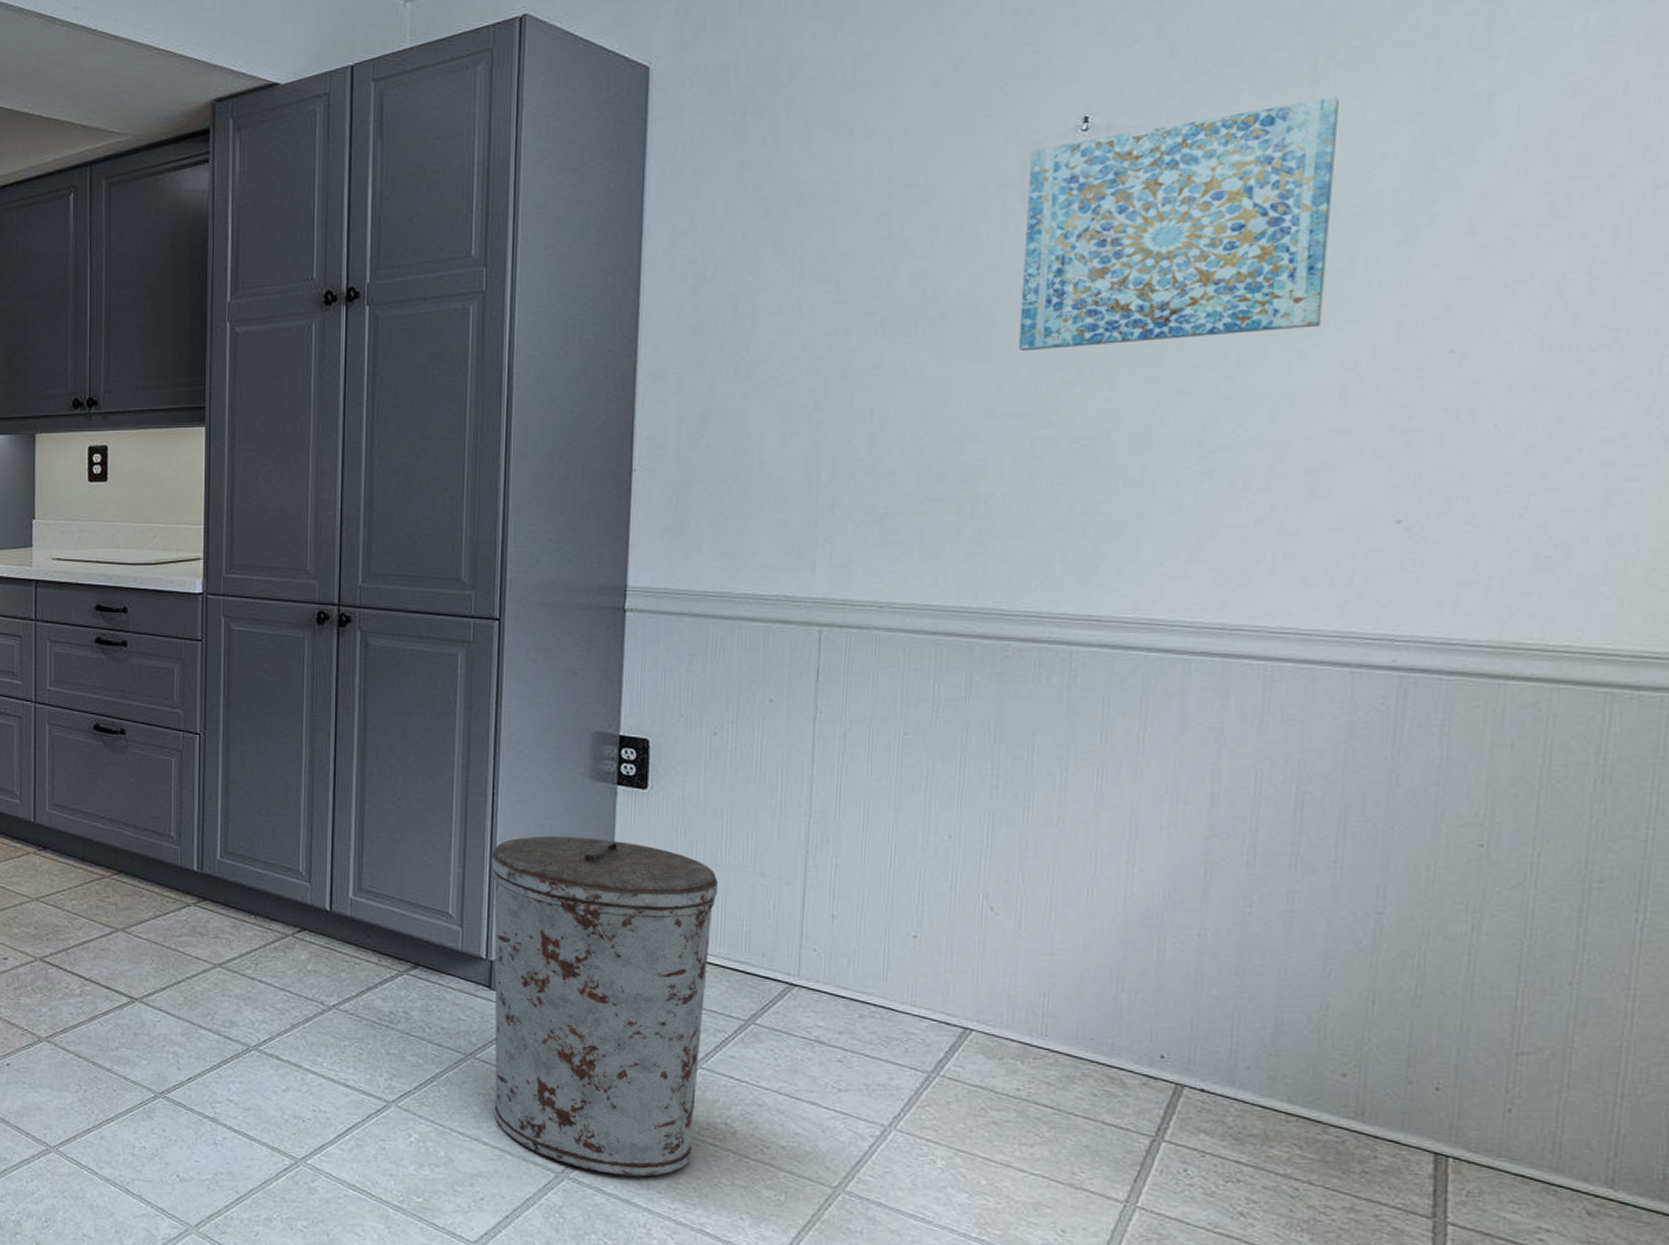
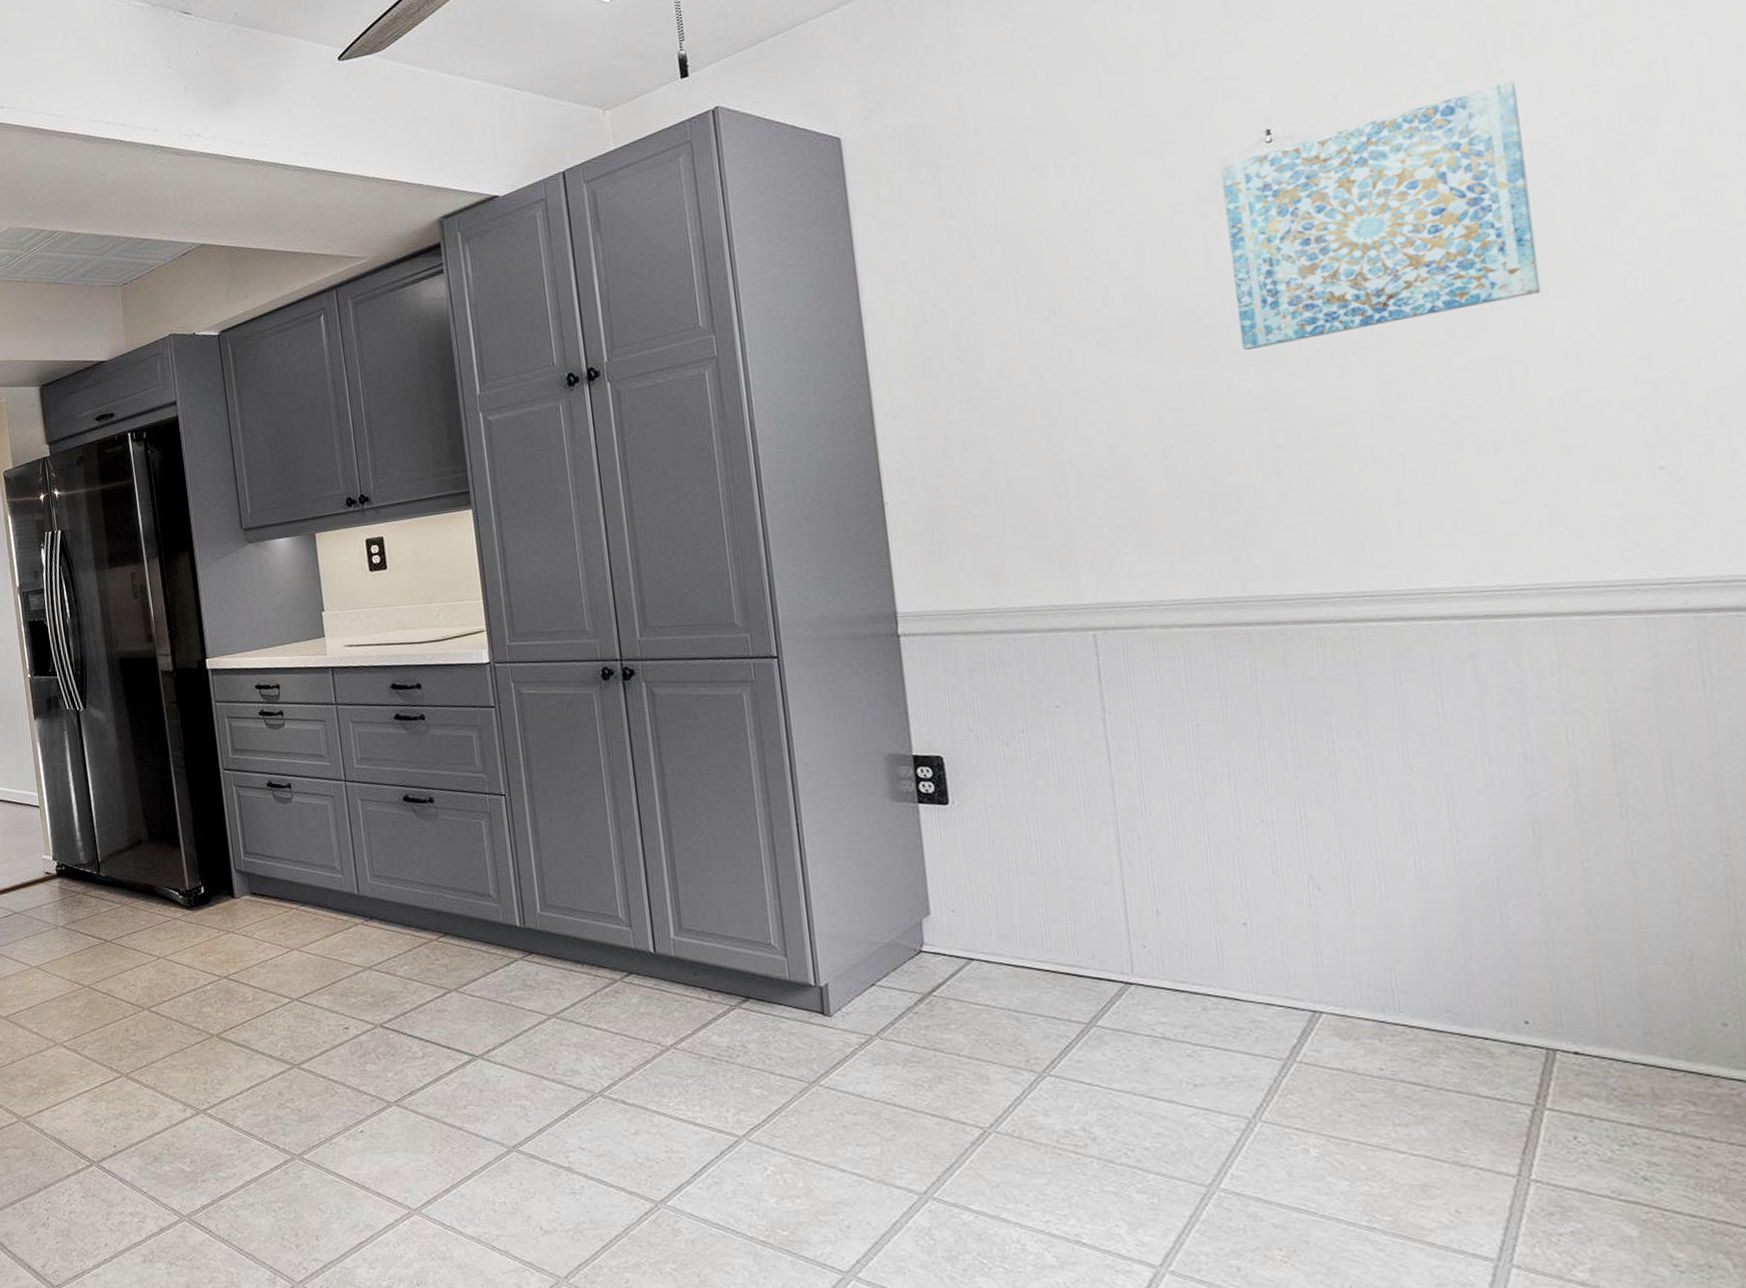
trash can: present [492,836,718,1177] -> none [805,857,1055,1191]

